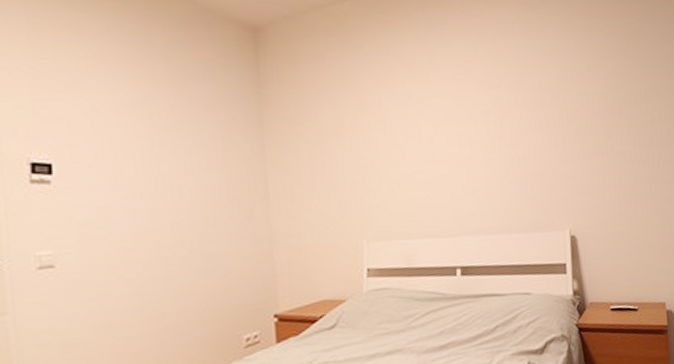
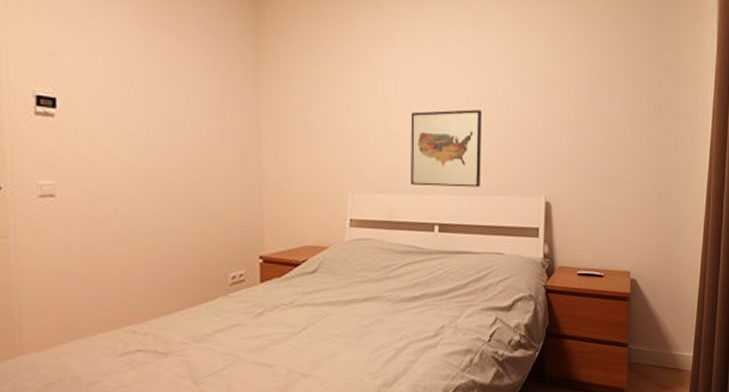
wall art: none [423,145,501,228] -> present [410,109,481,187]

